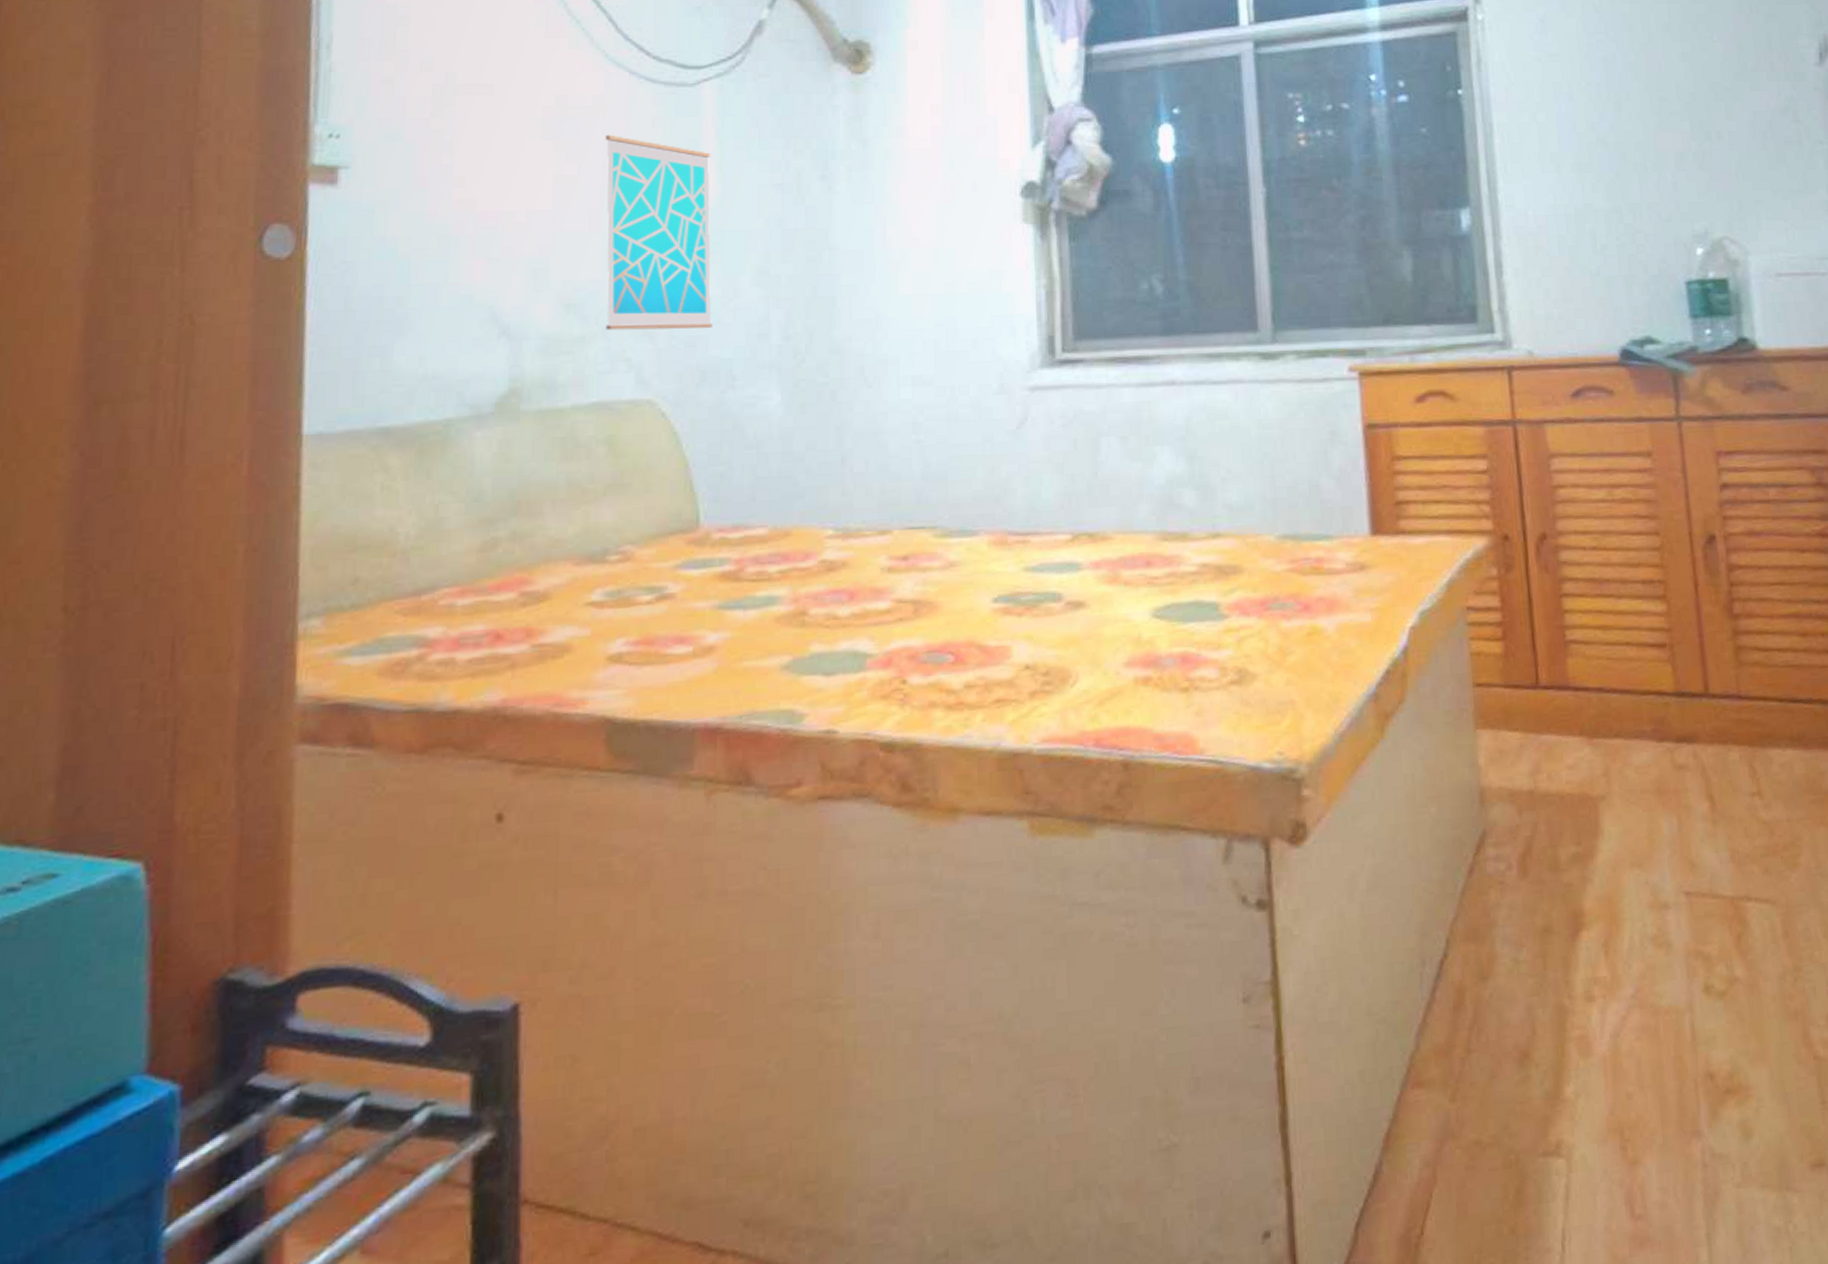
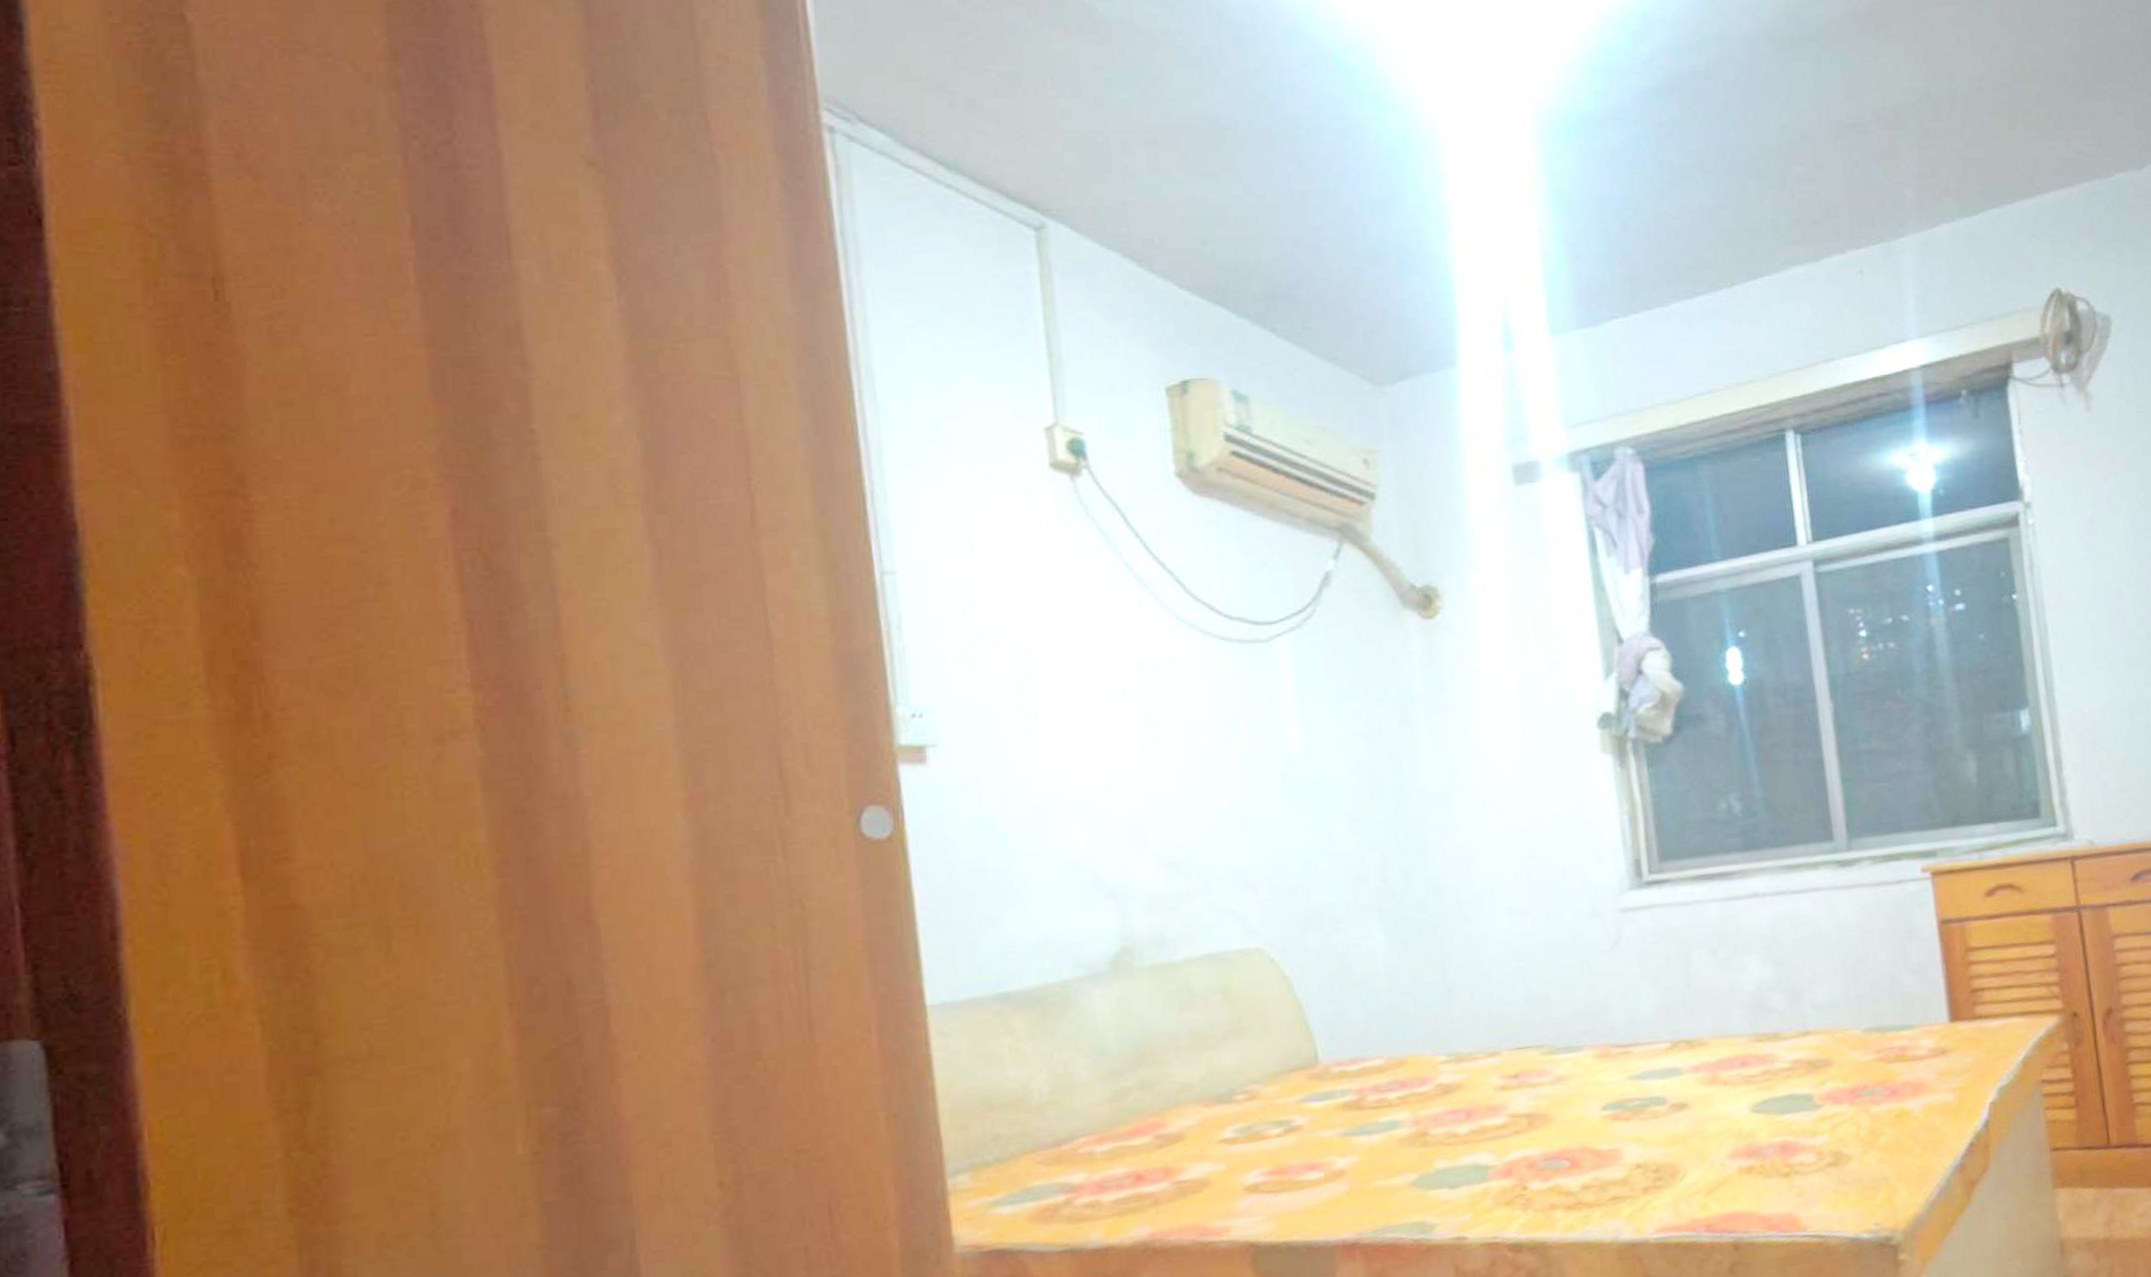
wall art: present [606,134,714,331] -> none [1187,695,1312,885]

